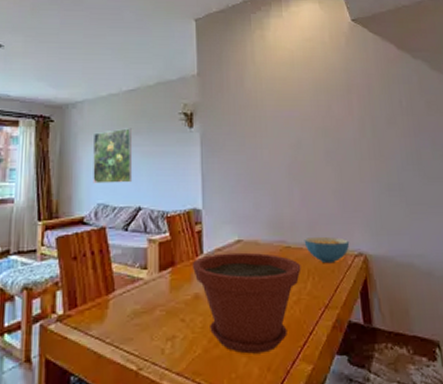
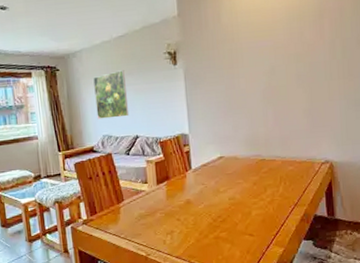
plant pot: present [192,252,301,354] -> none [183,165,275,242]
cereal bowl: present [304,236,350,264] -> none [277,149,318,171]

